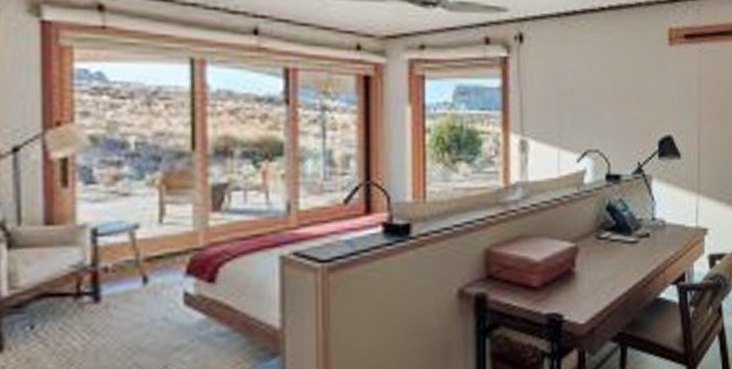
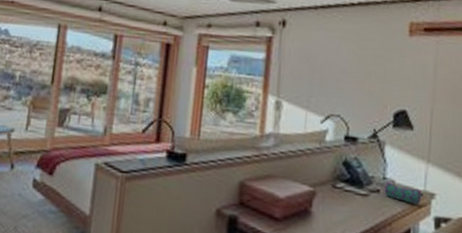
pencil case: none [654,222,696,244] -> present [384,181,423,205]

